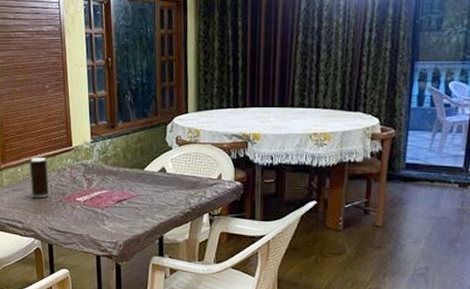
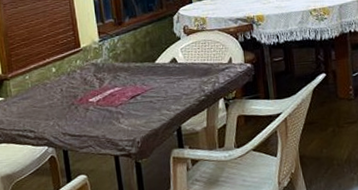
beverage can: present [29,158,50,198] -> none [37,62,61,105]

